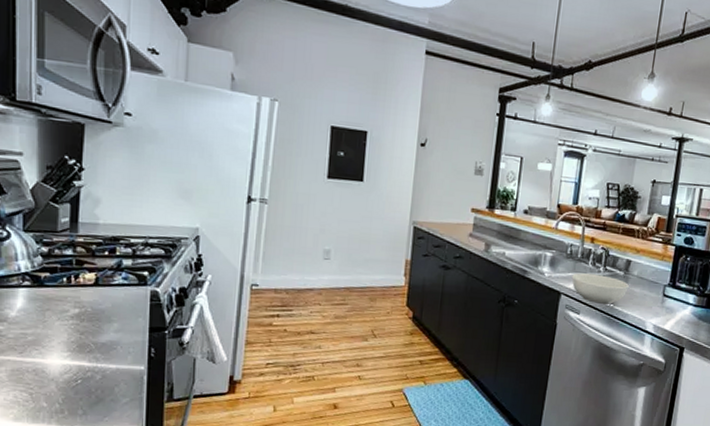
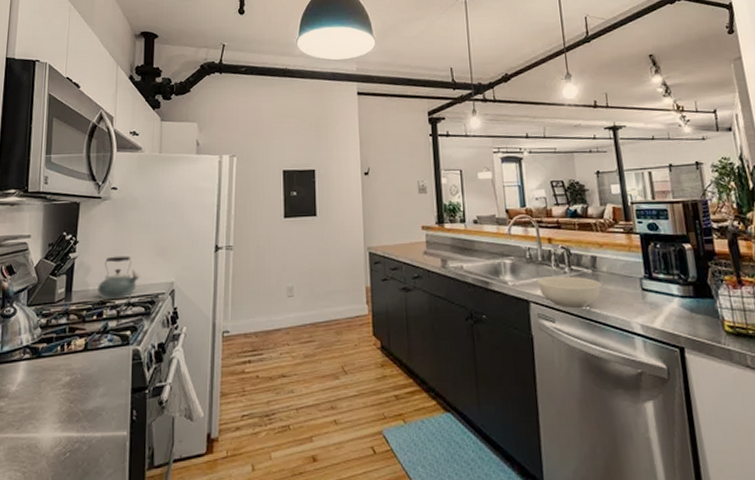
kettle: none [109,191,161,237] -> present [97,256,141,299]

